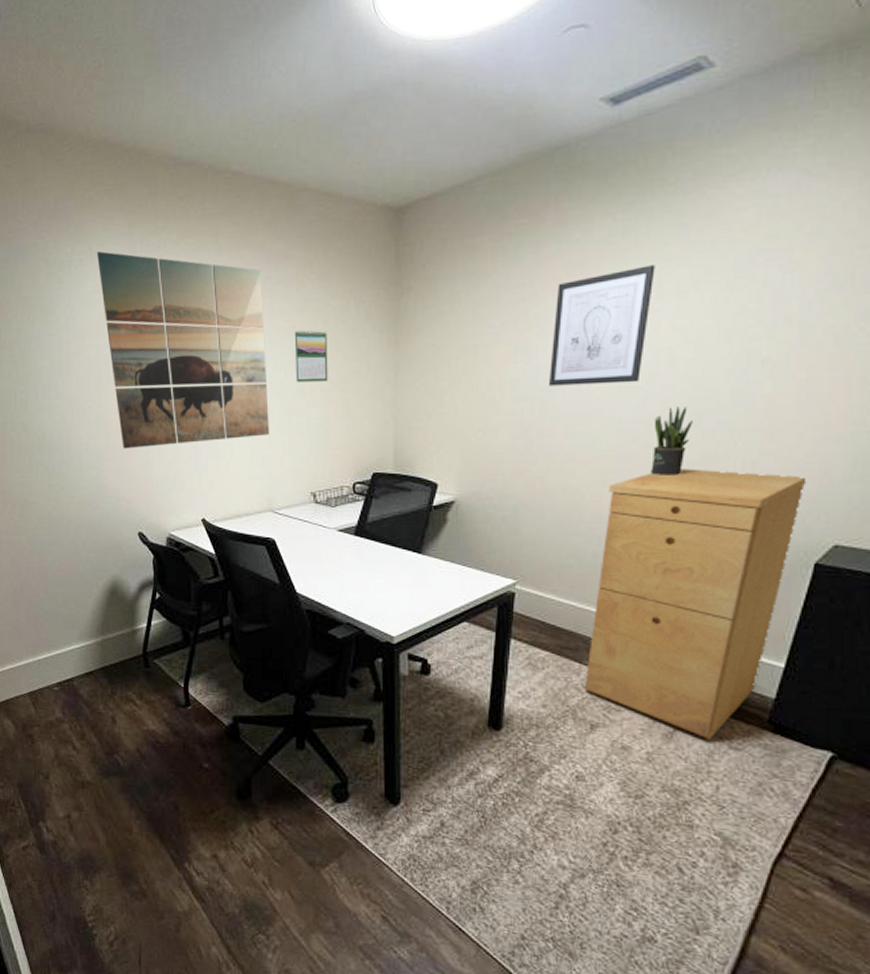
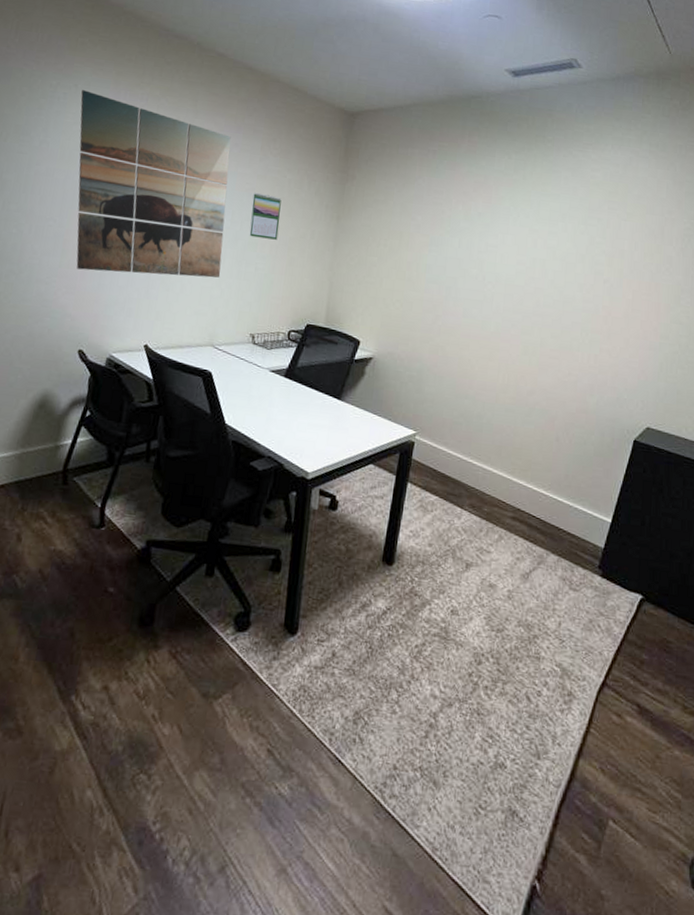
wall art: present [548,265,655,386] -> none [453,196,536,283]
filing cabinet: present [584,468,807,740] -> none [463,354,630,581]
potted plant: present [651,406,693,475] -> none [524,305,556,359]

